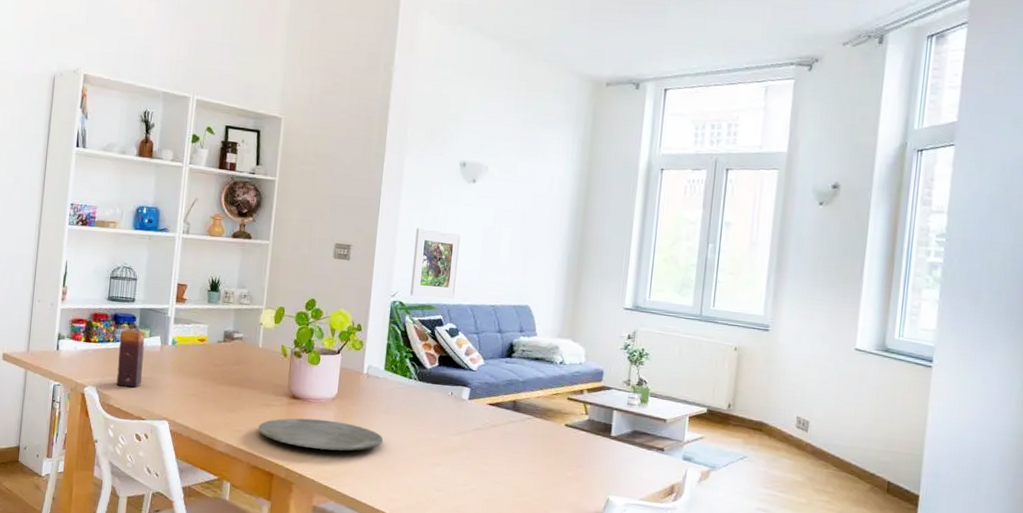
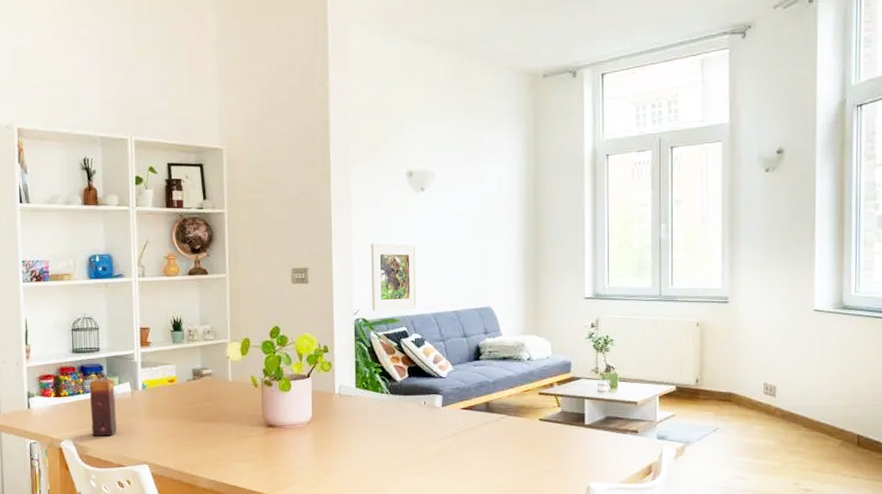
plate: present [258,418,384,451] -> none [238,444,363,473]

